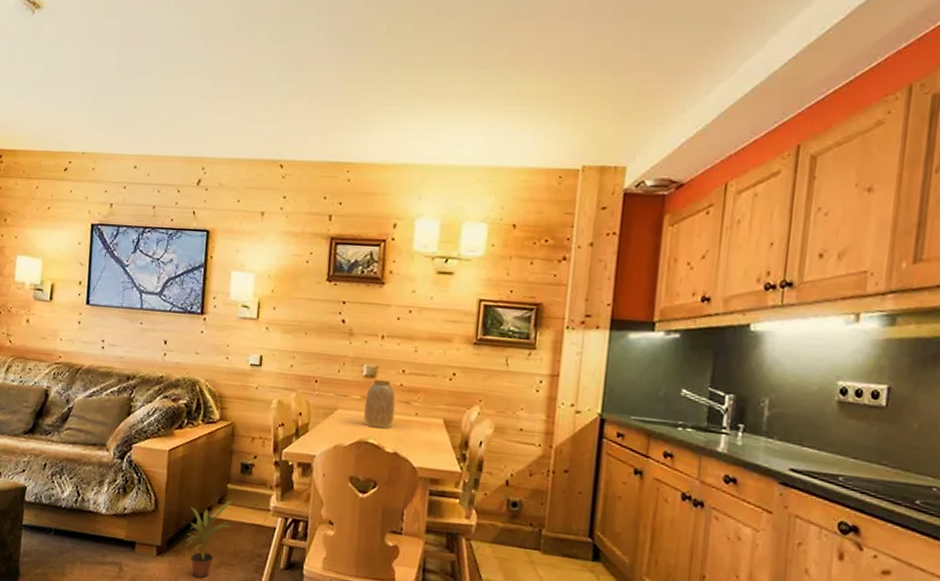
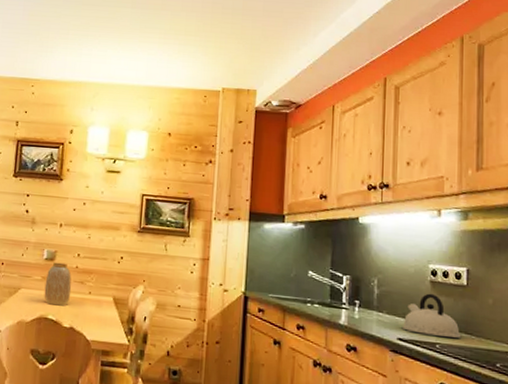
kettle: none [797,416,873,471] -> present [403,293,462,339]

